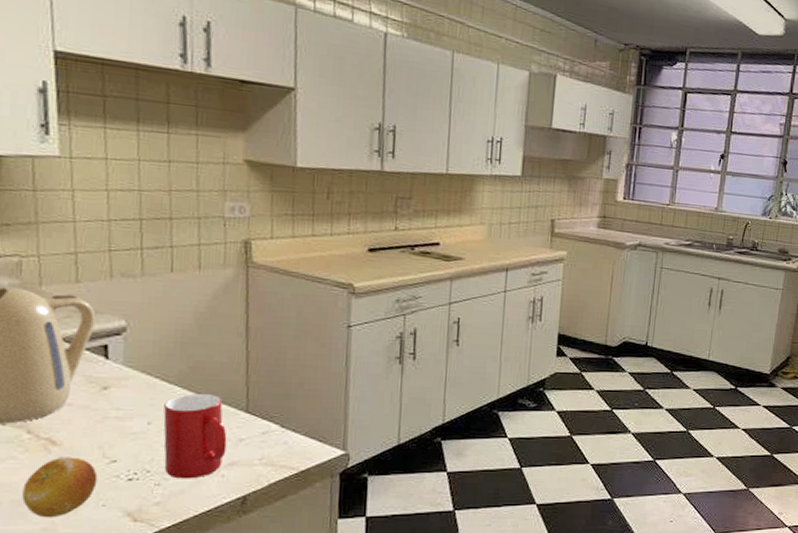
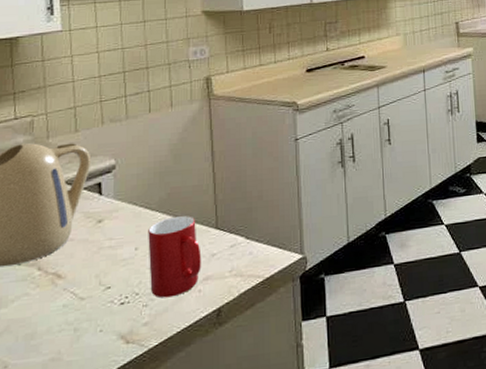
fruit: present [22,457,98,518] -> none [34,287,95,349]

